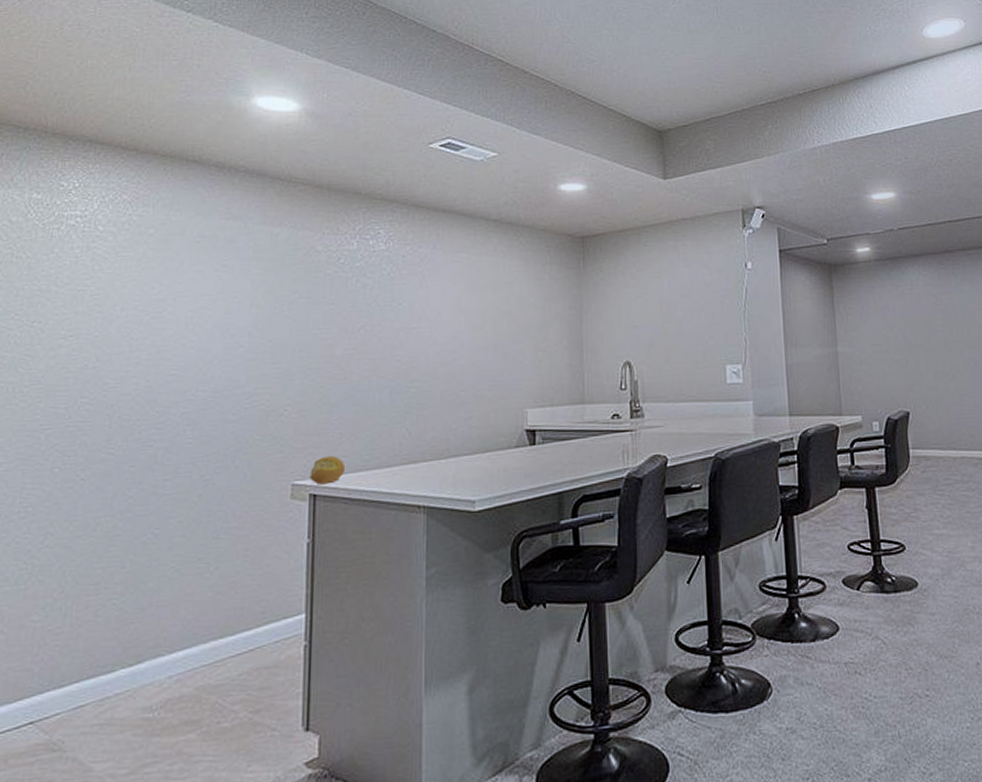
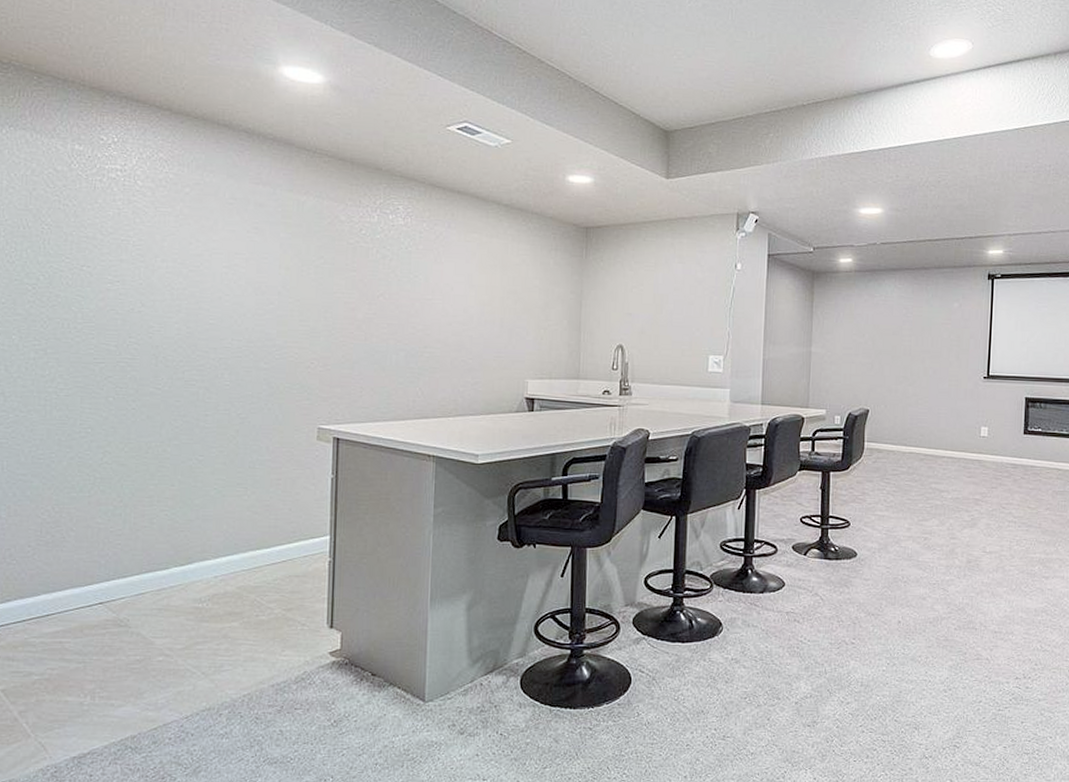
fruit: present [310,456,346,485] -> none [334,406,365,430]

